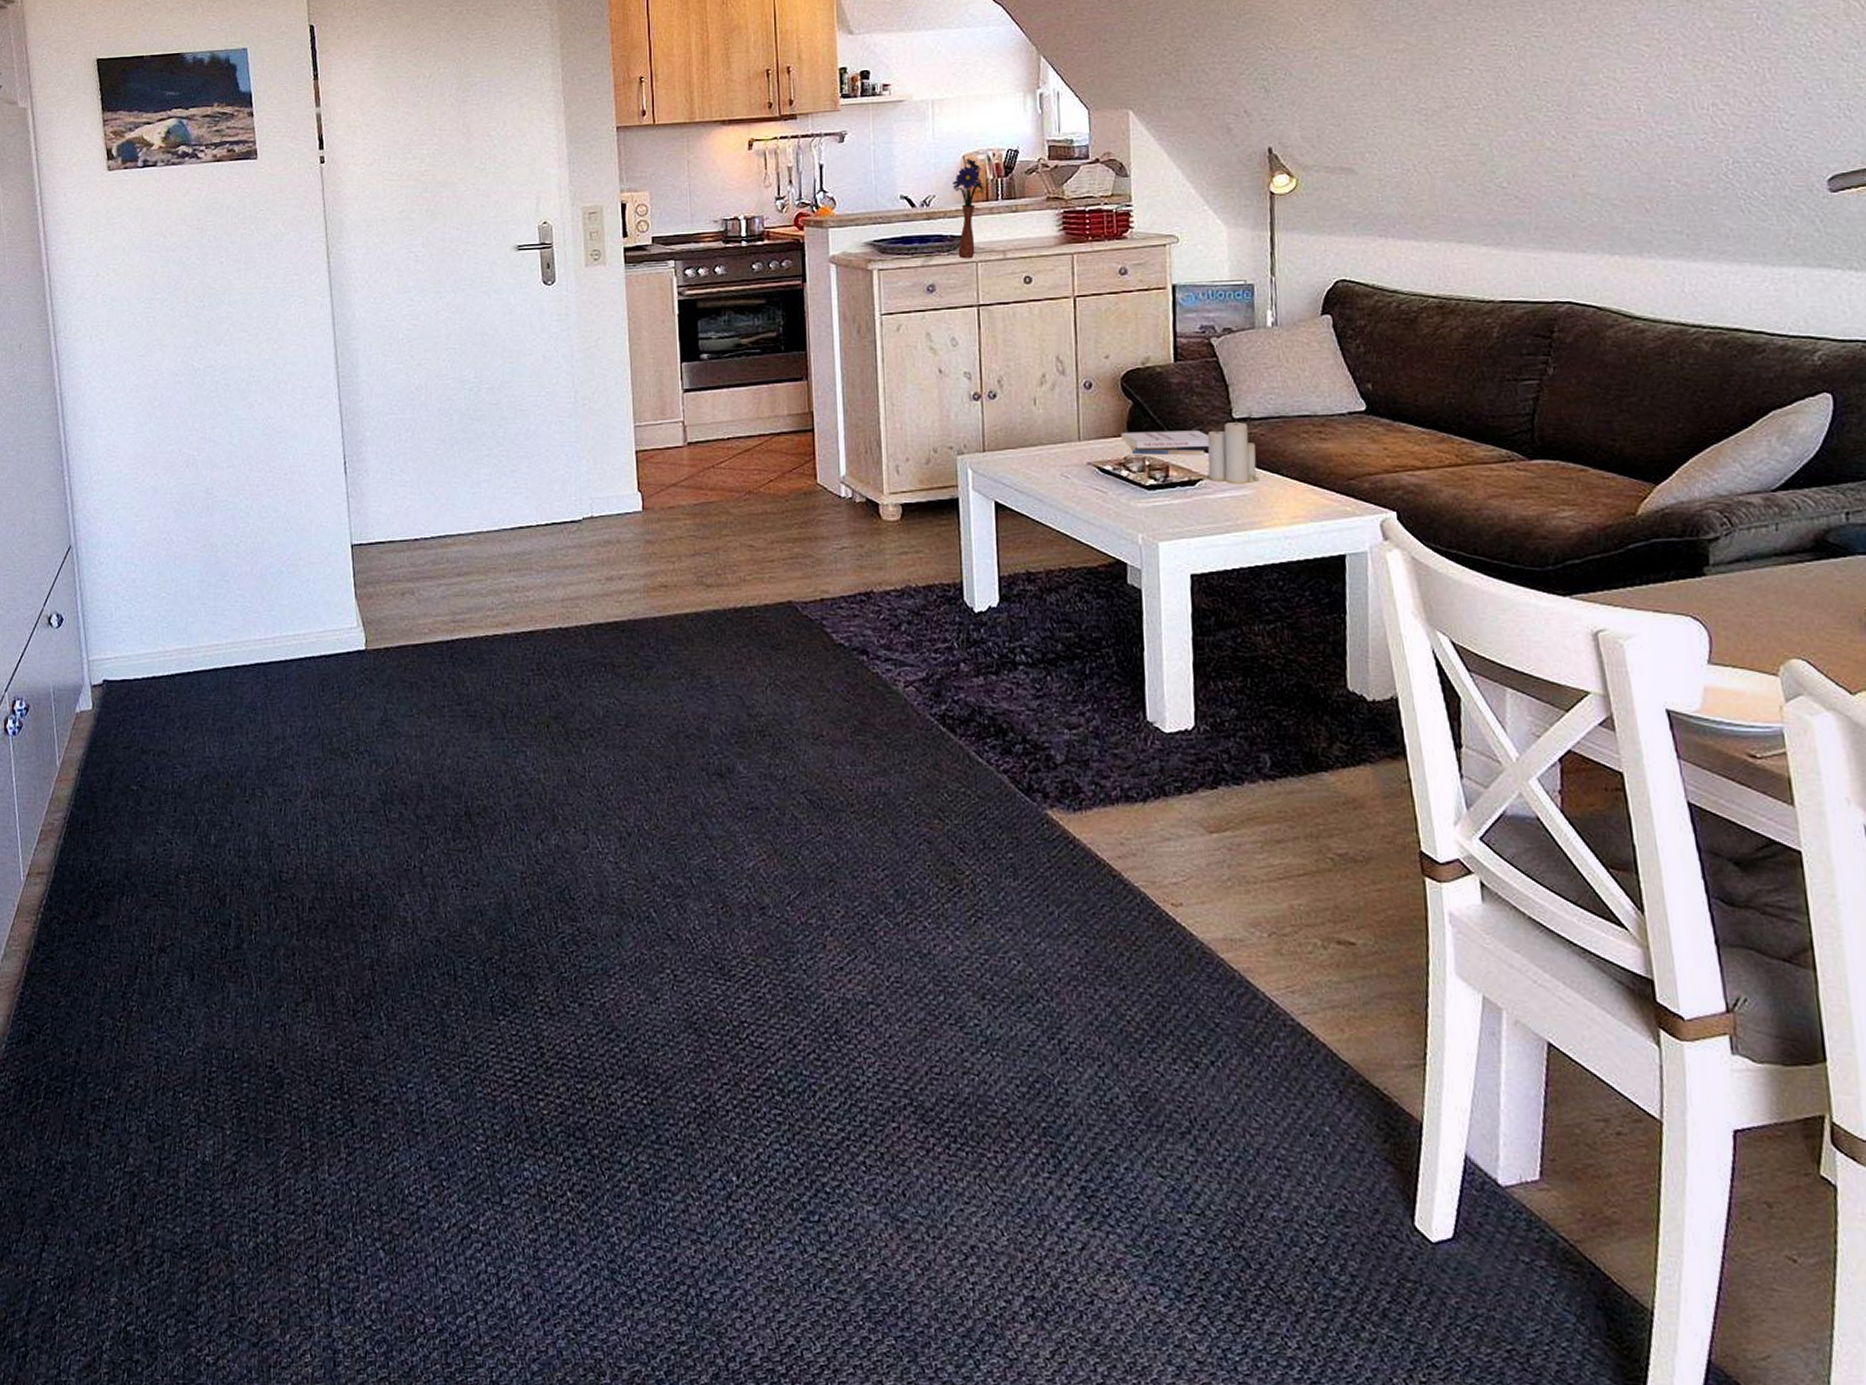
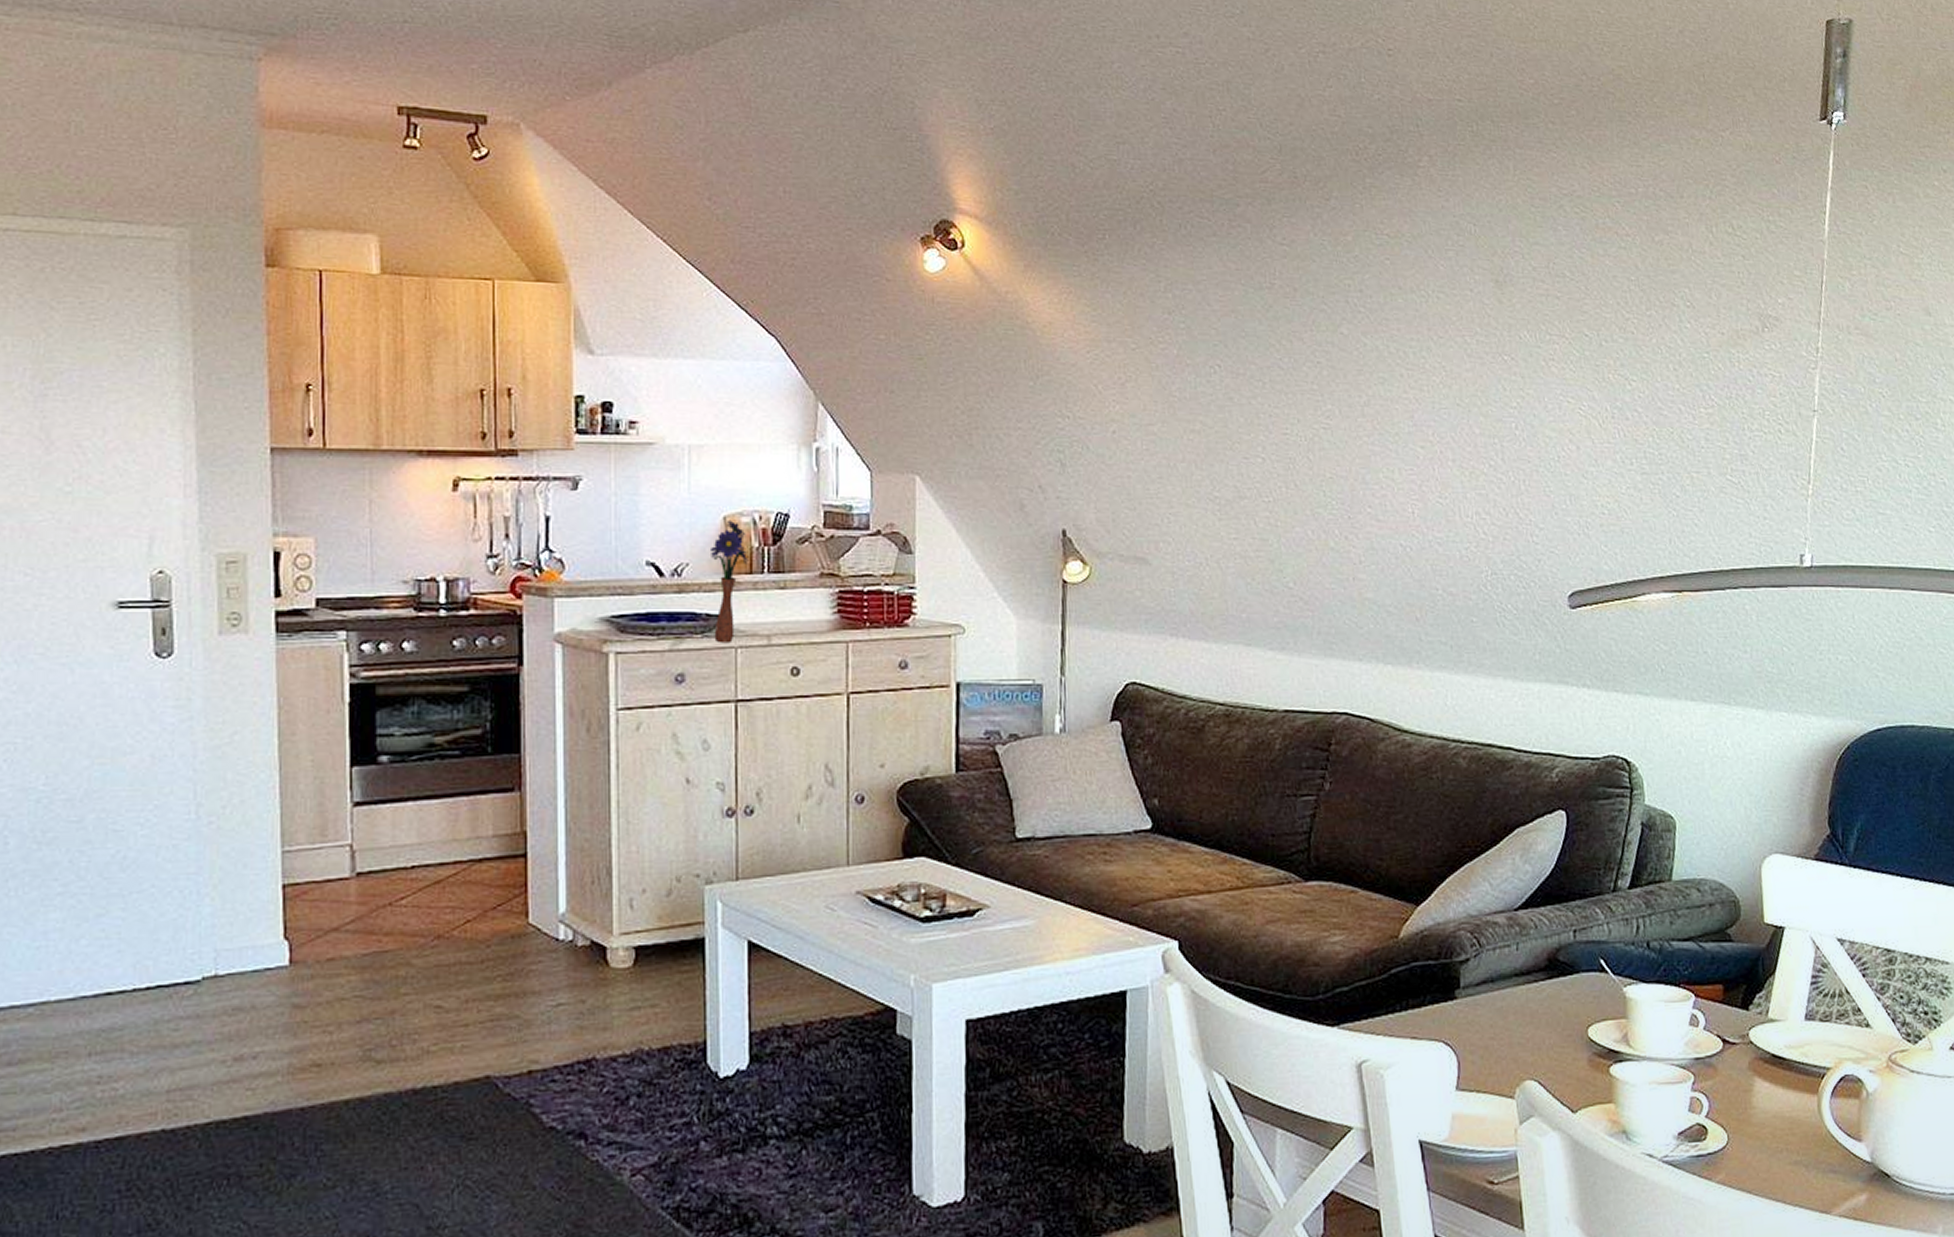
books: present [1121,430,1210,456] -> none [895,852,991,882]
candle: present [1206,416,1259,484] -> none [985,836,1041,914]

